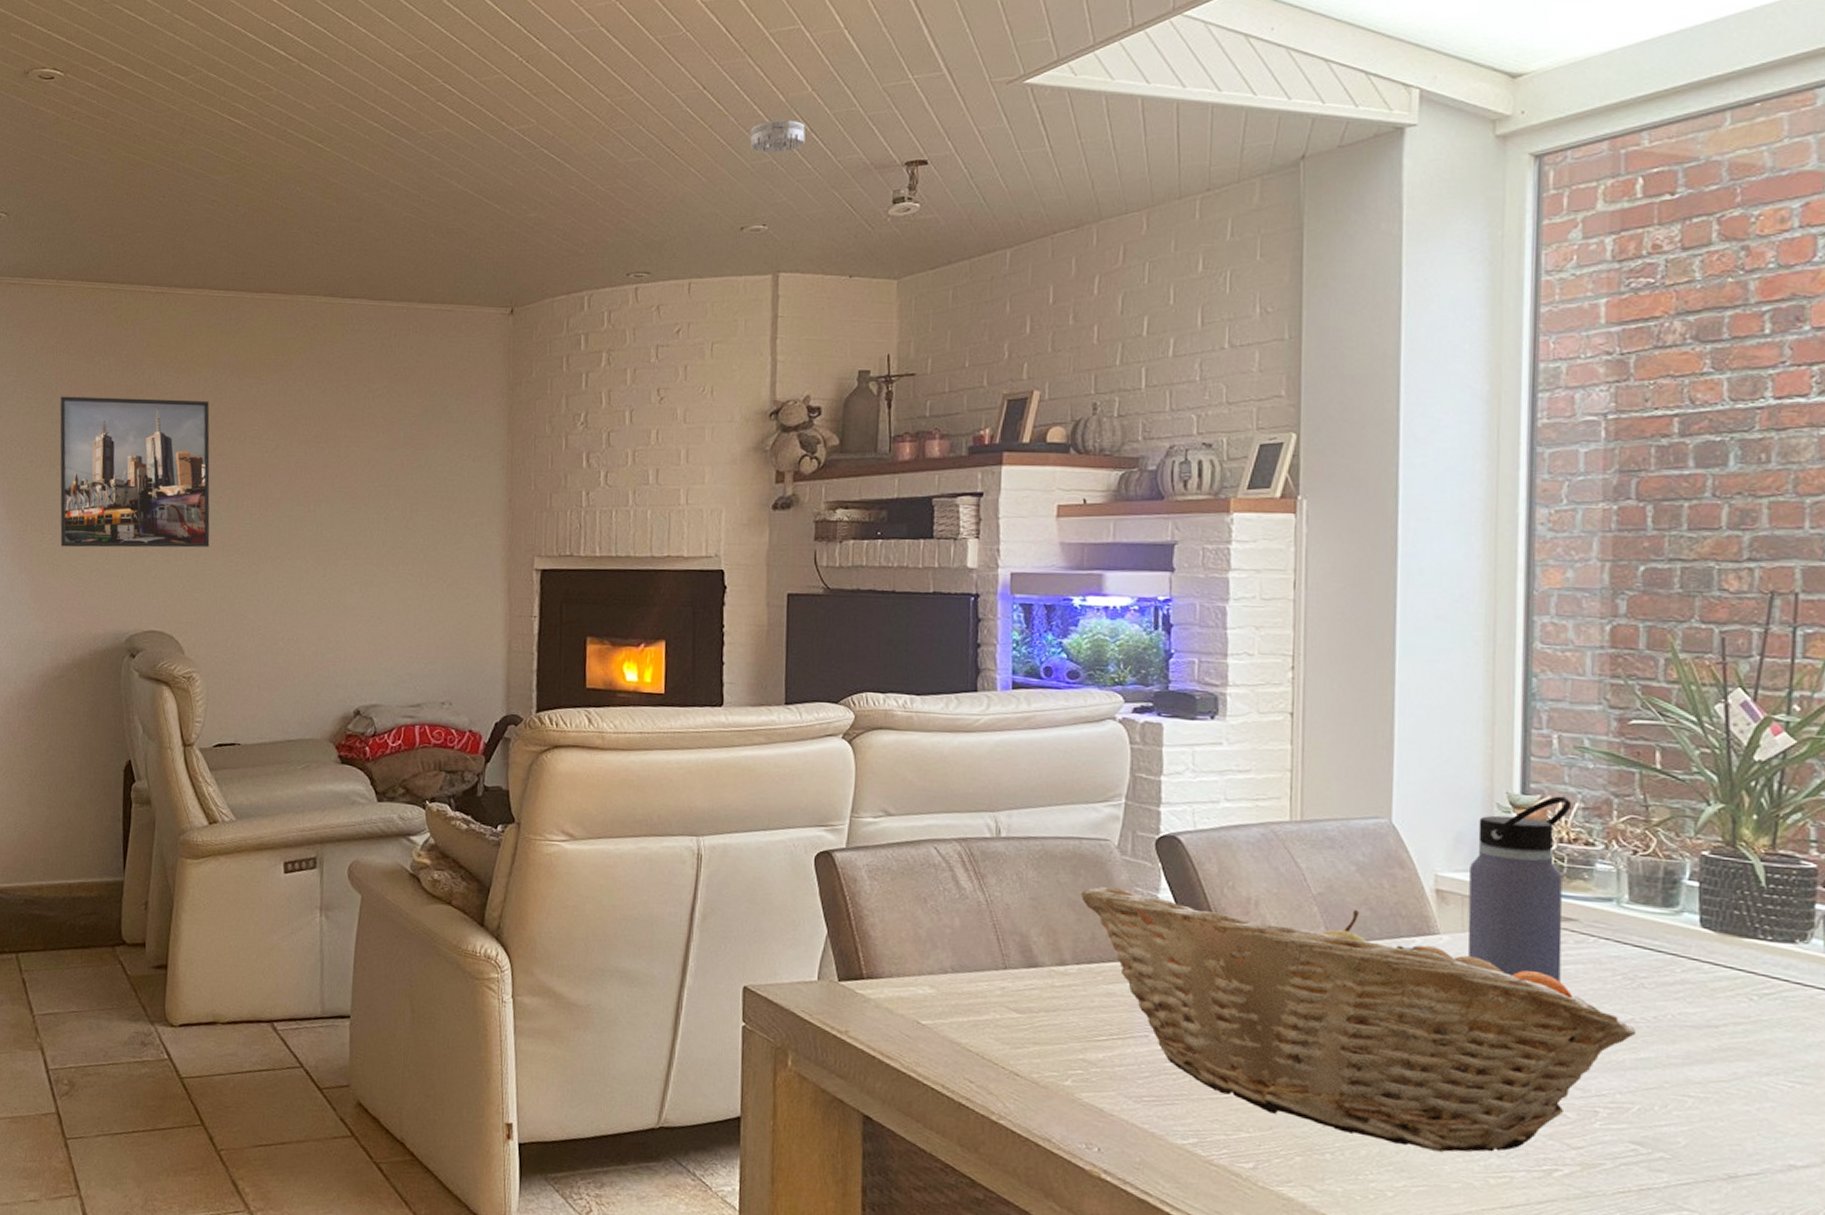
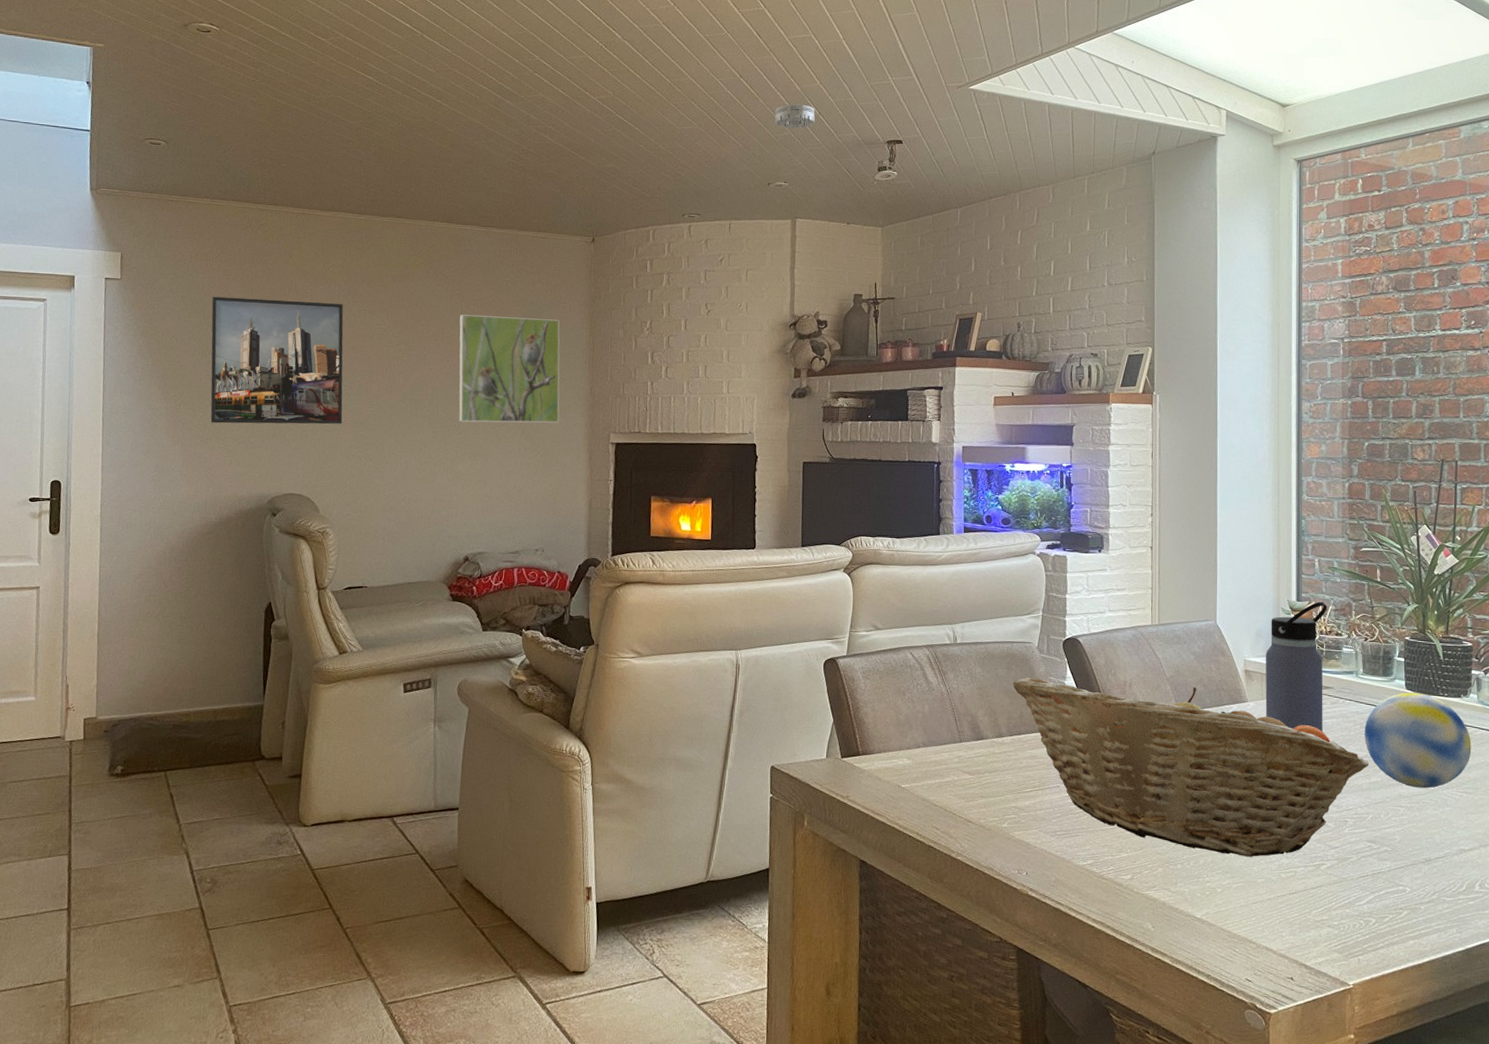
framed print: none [346,411,471,545] -> present [459,315,560,423]
decorative ball: none [1629,932,1812,1073] -> present [1364,692,1472,789]

